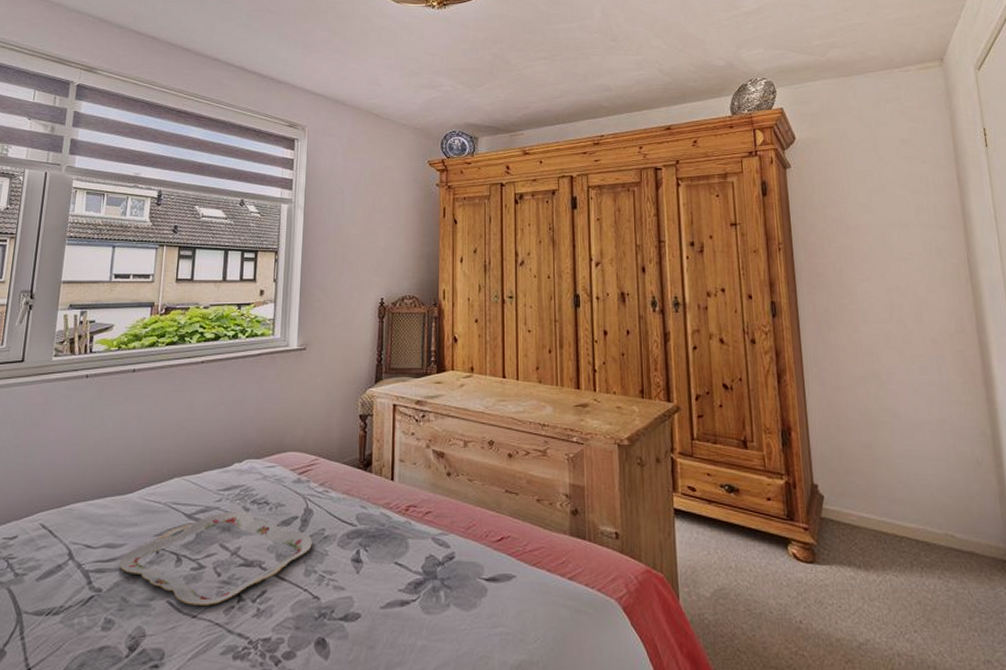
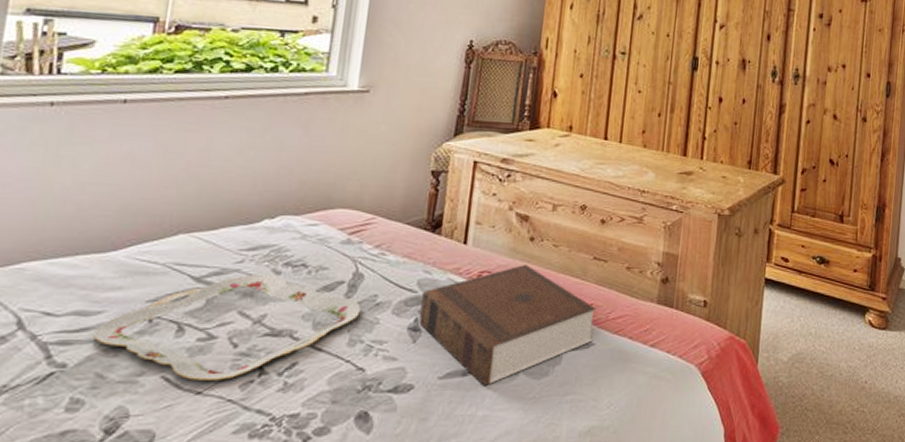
book: none [360,498,514,617] -> present [419,264,597,387]

